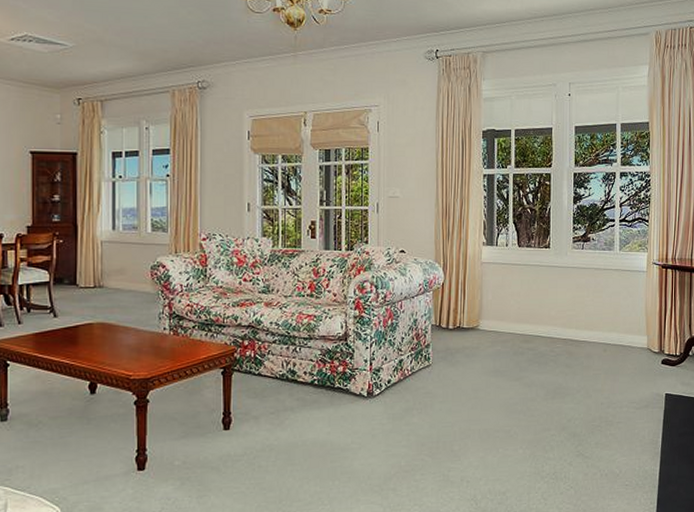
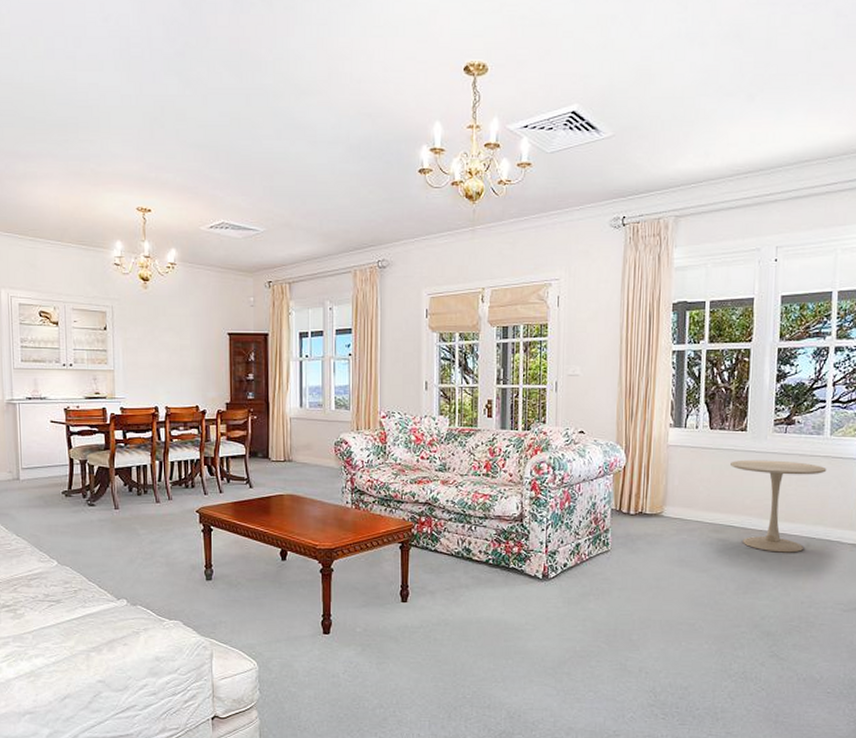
side table: none [537,274,618,359] -> present [730,459,827,553]

